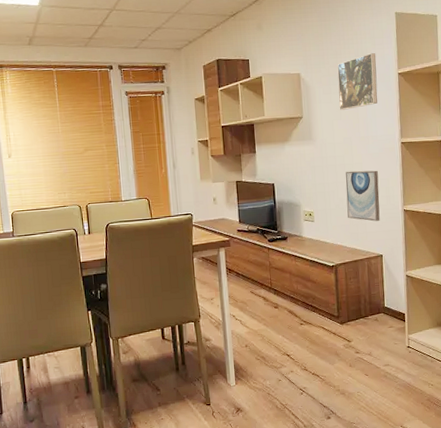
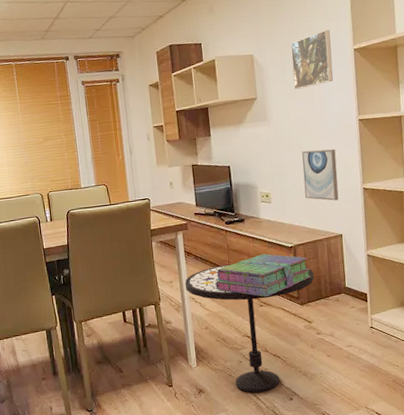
side table: none [225,281,355,412] -> present [185,264,315,393]
stack of books: none [256,272,351,316] -> present [215,254,311,297]

